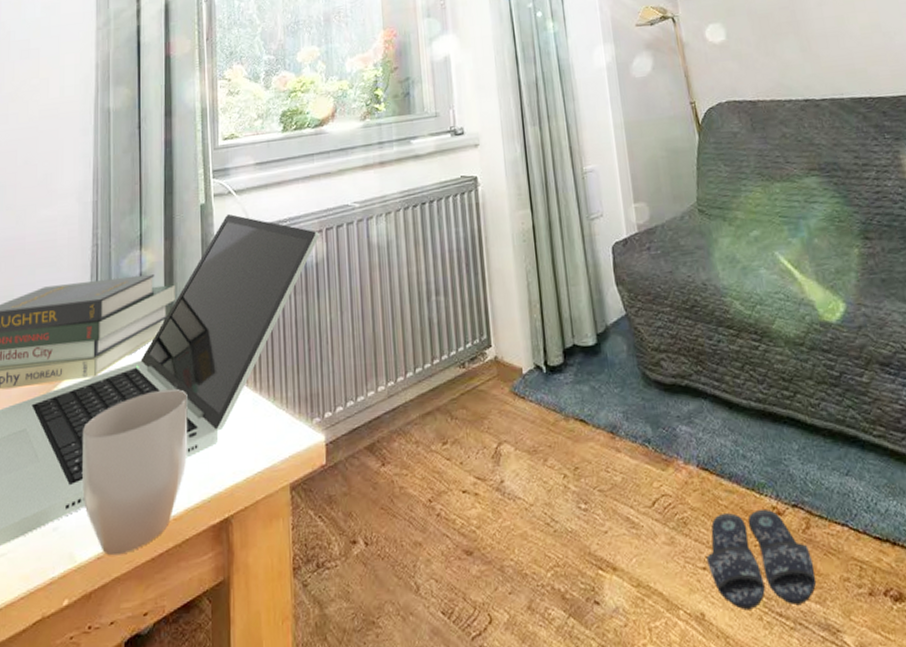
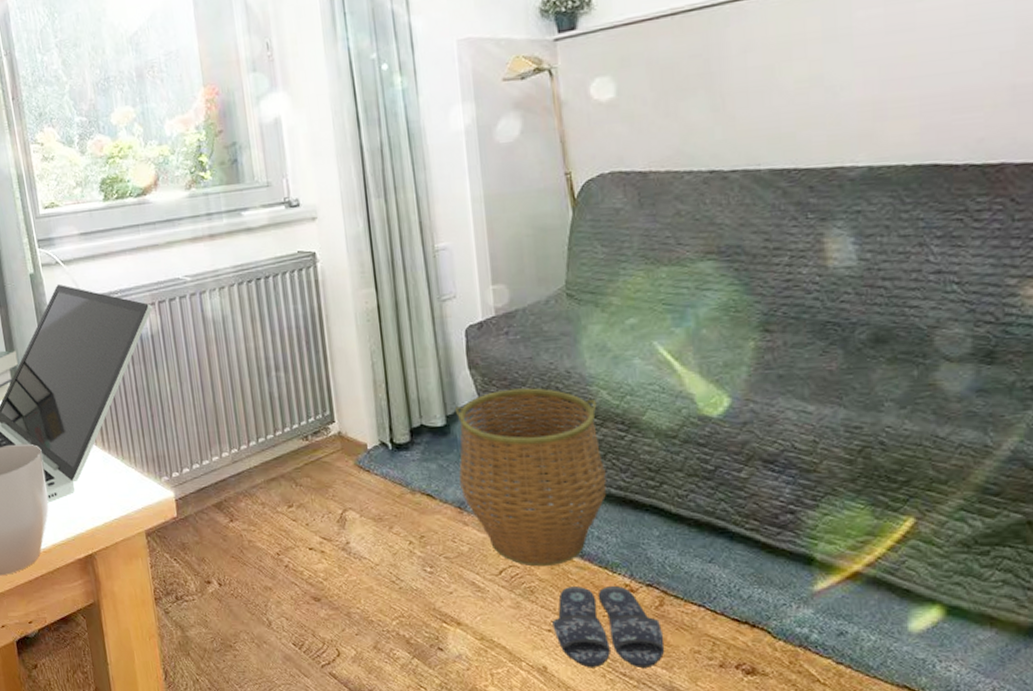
basket: none [604,301,748,494] -> present [454,388,607,567]

